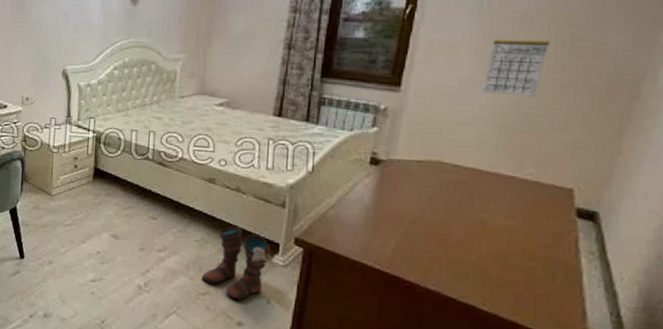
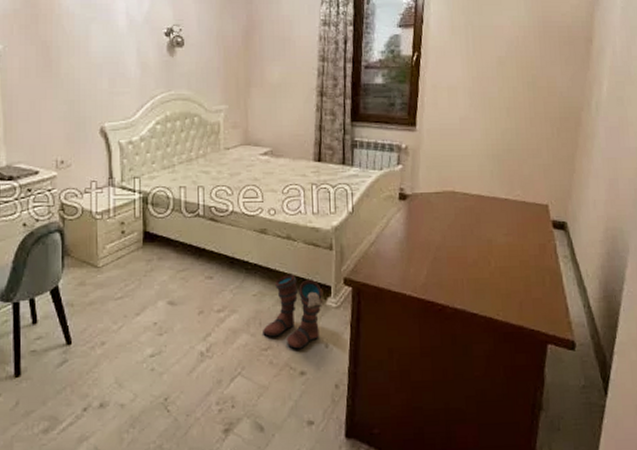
calendar: present [481,38,551,97] -> none [476,80,520,129]

